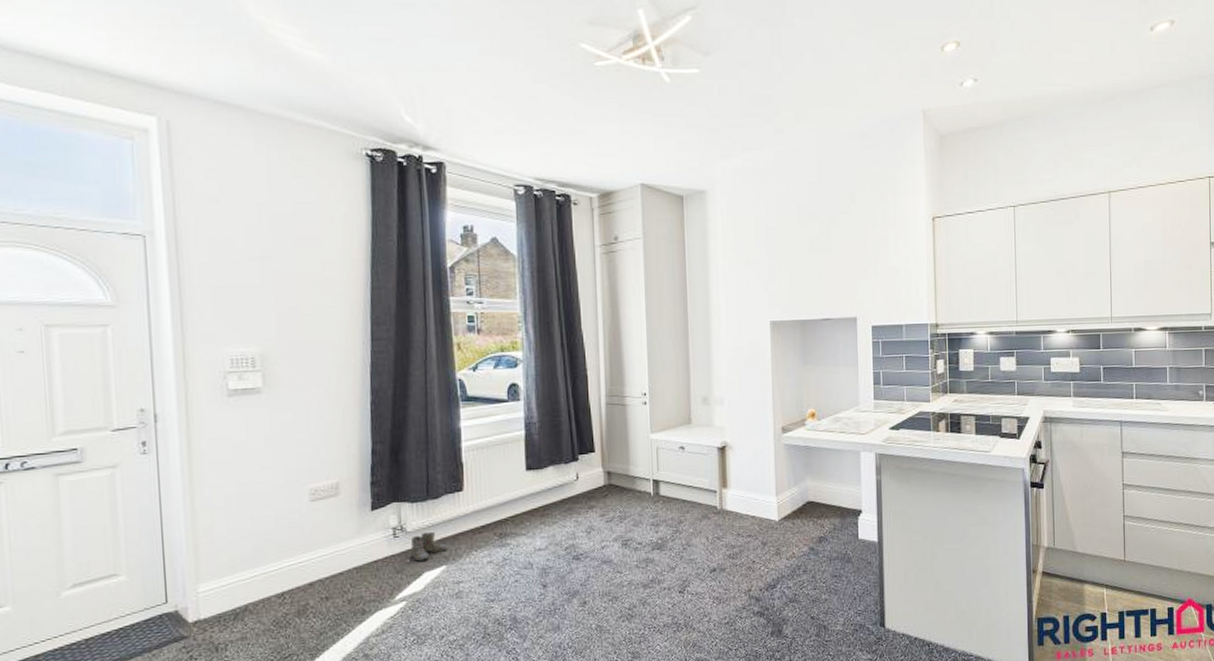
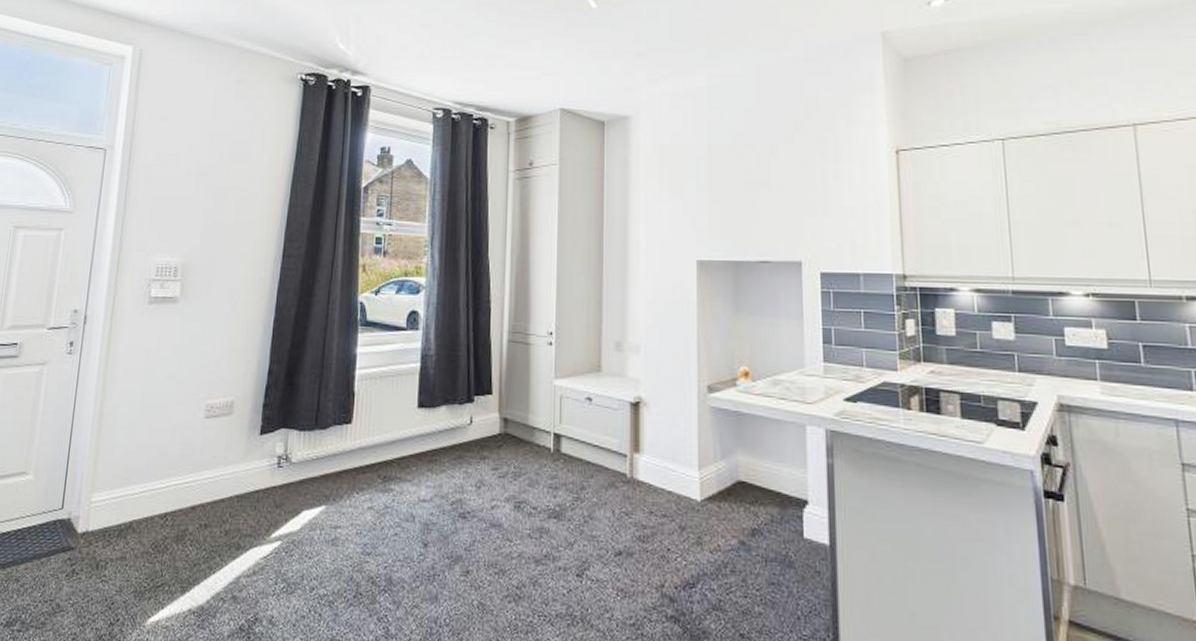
boots: present [410,531,447,562] -> none [292,464,329,498]

